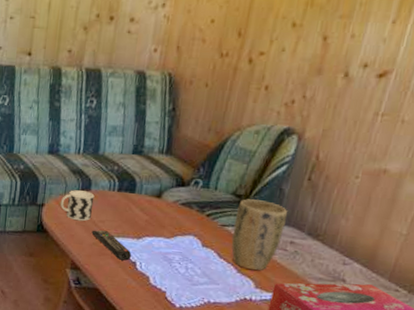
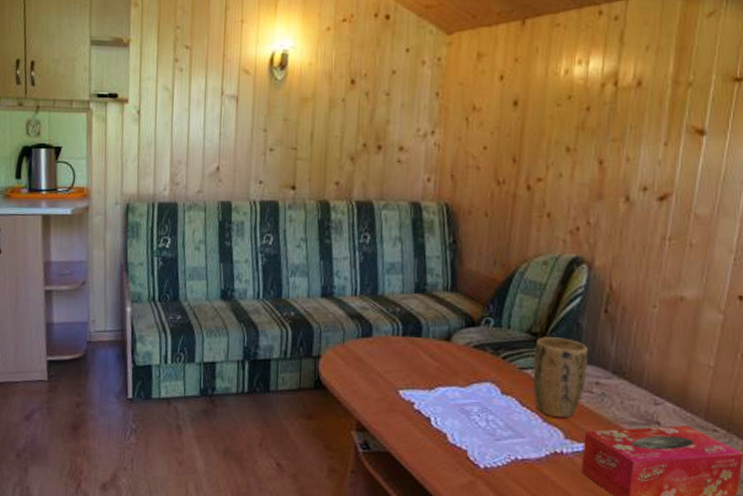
cup: present [60,190,95,222] -> none [338,337,377,373]
remote control: present [91,230,132,261] -> none [377,382,425,417]

